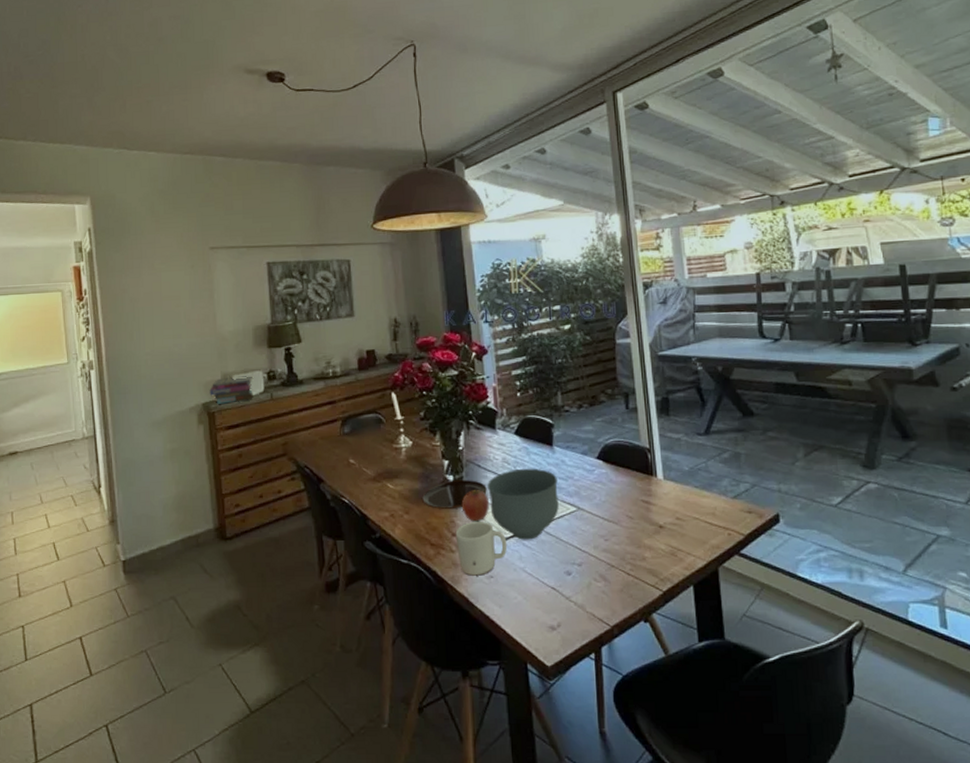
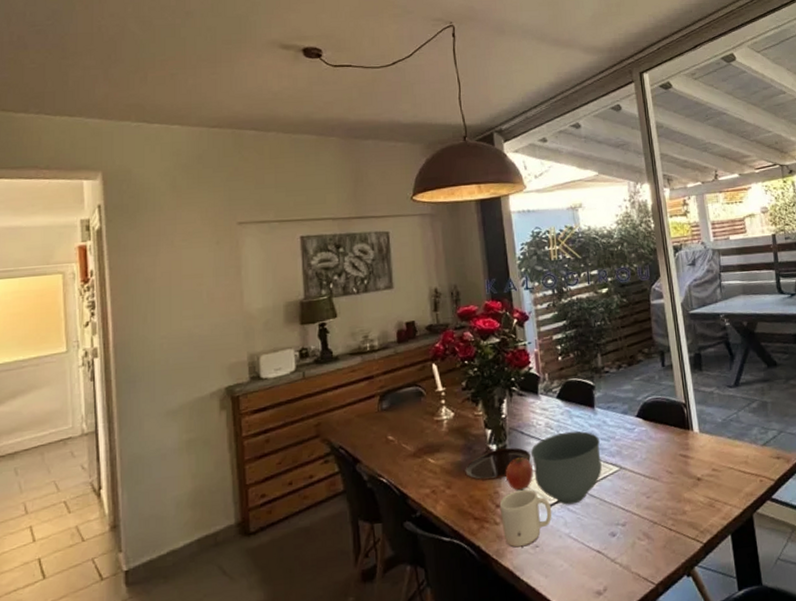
books: present [209,376,254,404] -> none [234,354,284,387]

